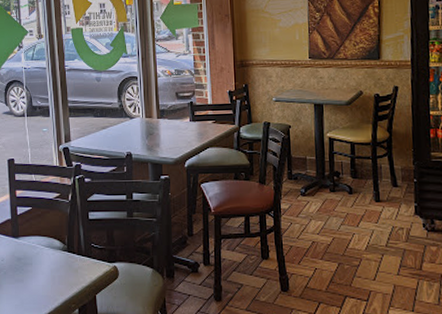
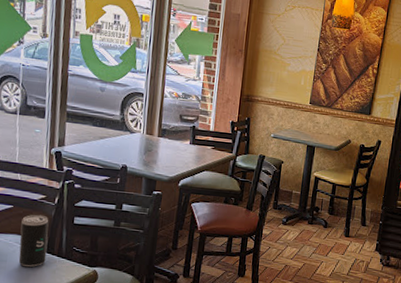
beverage can: none [41,213,68,268] -> present [18,214,49,267]

